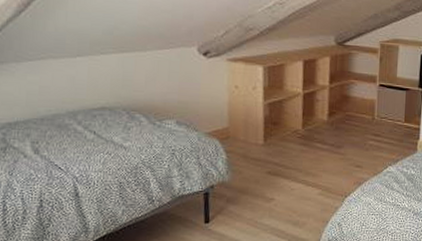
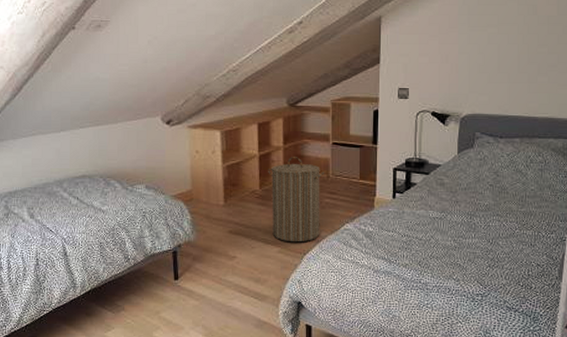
laundry hamper: none [312,97,371,185] -> present [268,157,325,243]

